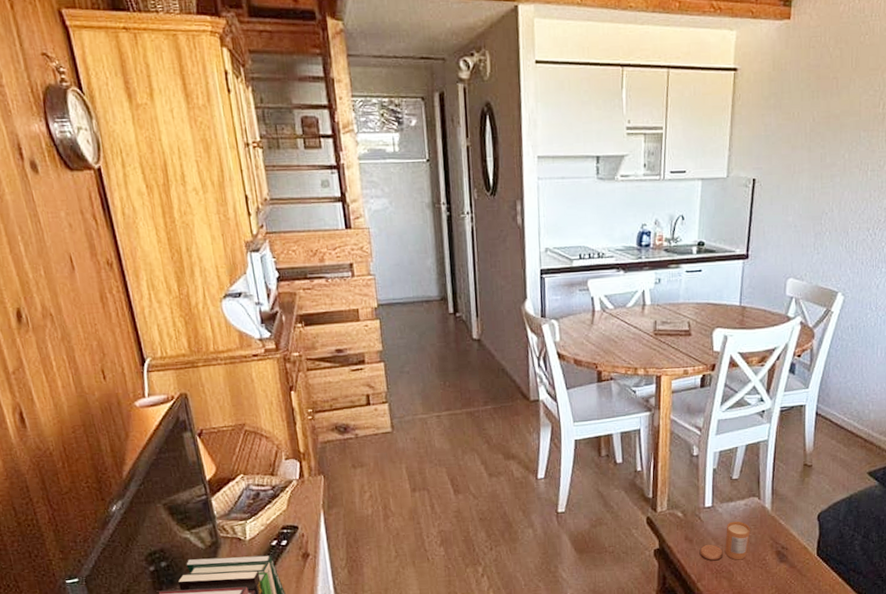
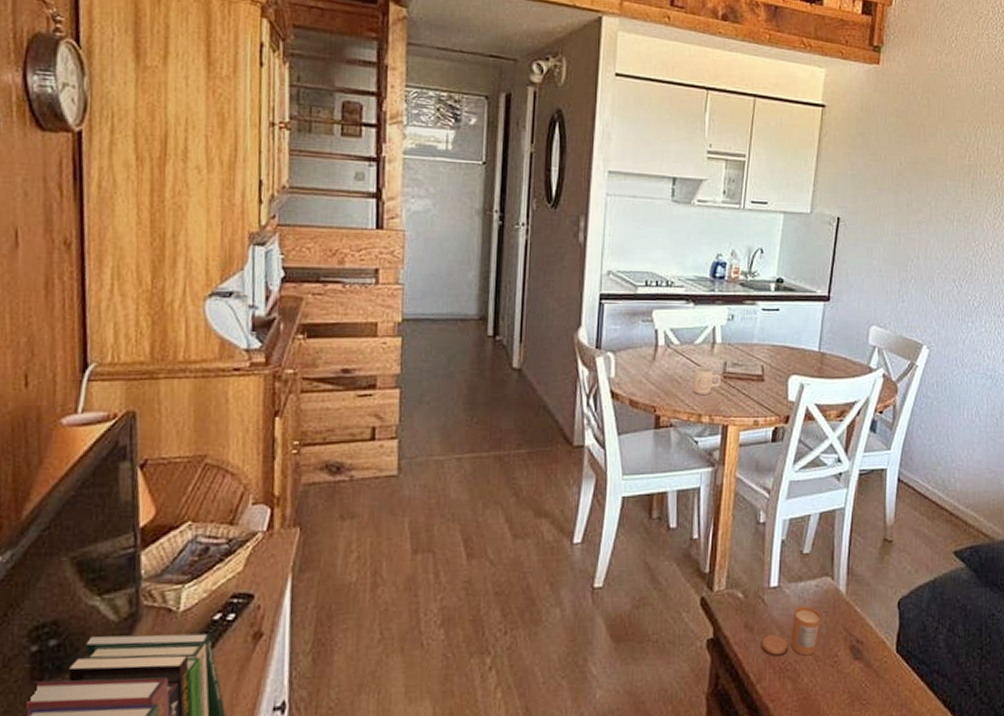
mug: none [628,326,652,351] -> present [693,367,721,394]

